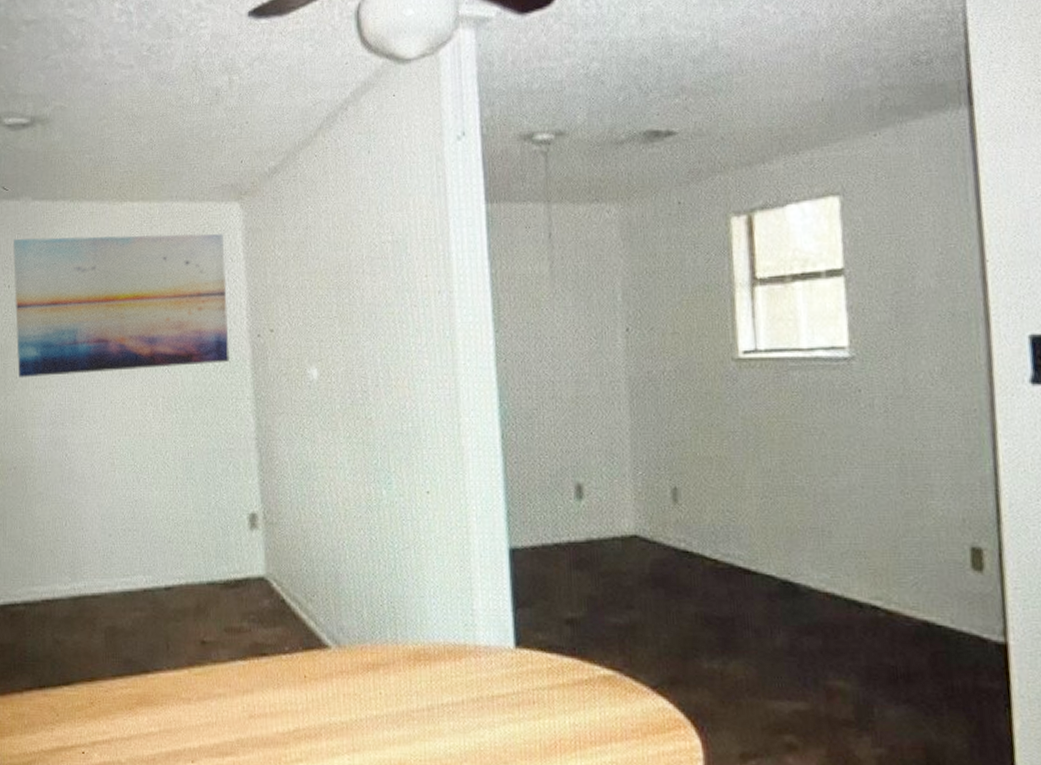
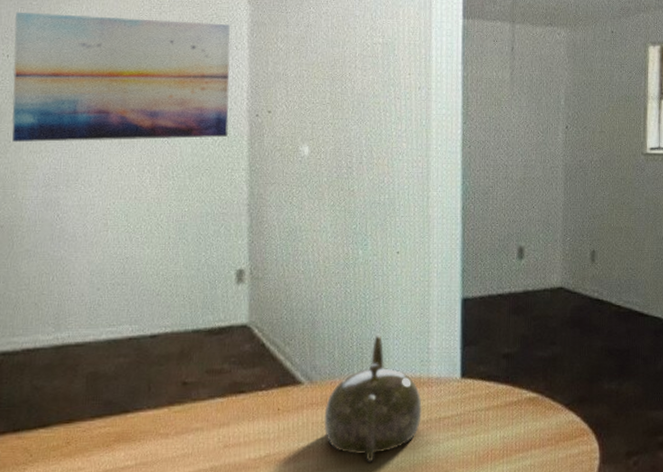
teapot: none [356,590,470,746] -> present [324,333,422,462]

